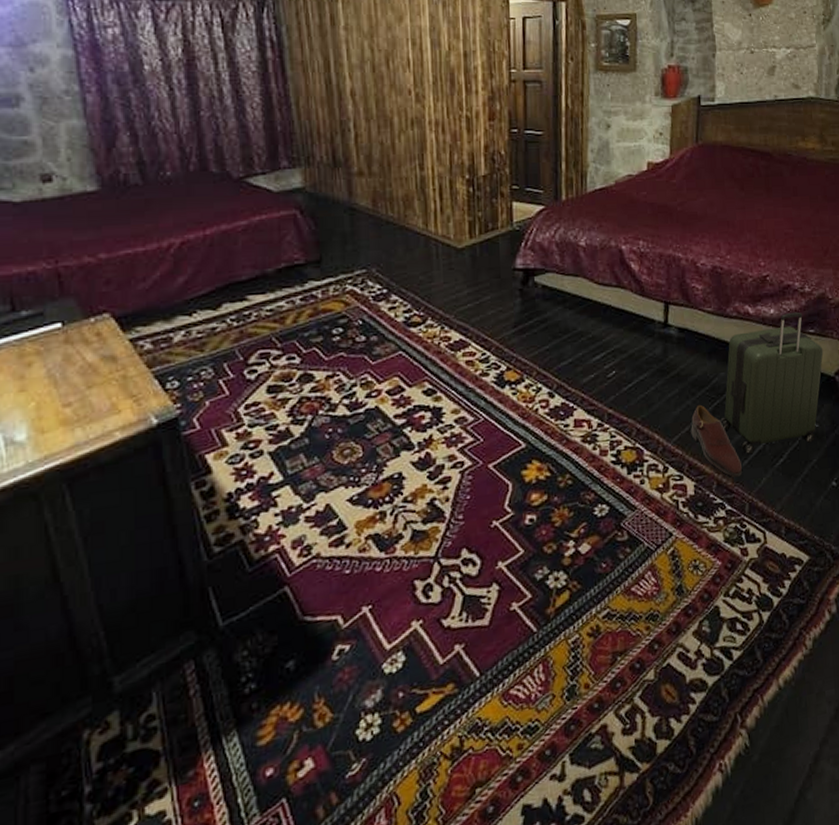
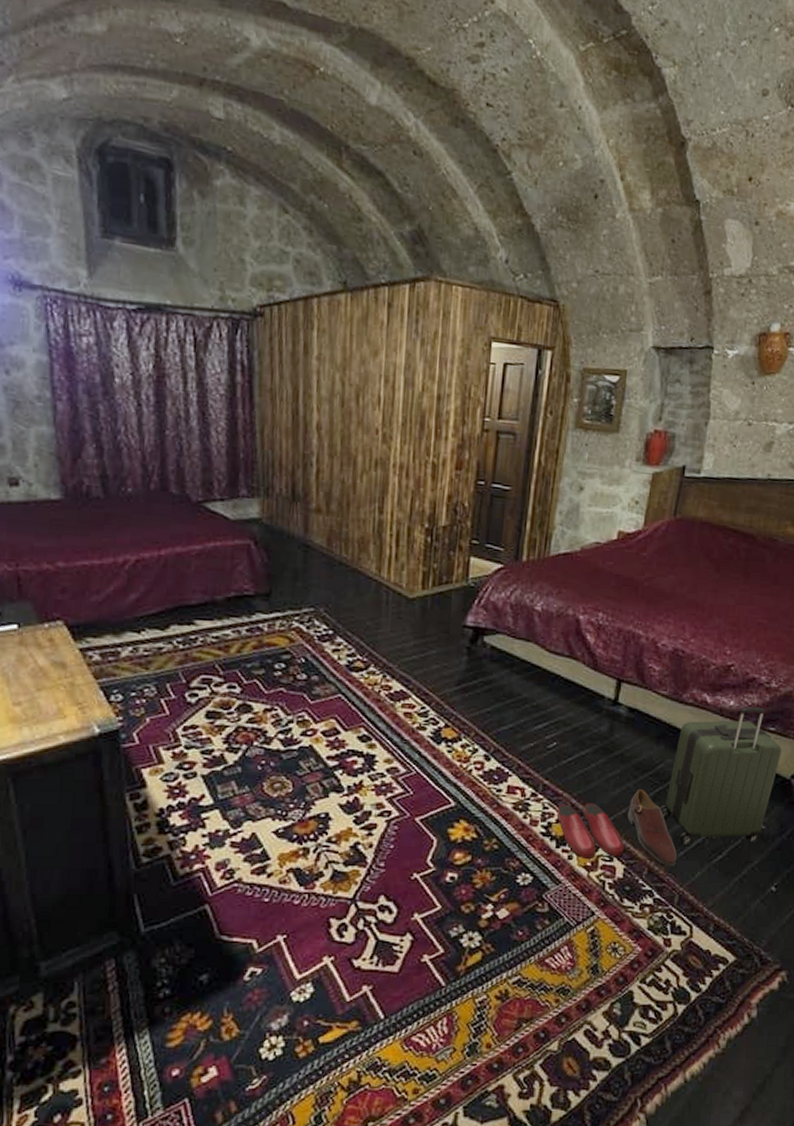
slippers: none [624,425,692,481] -> present [556,803,624,859]

